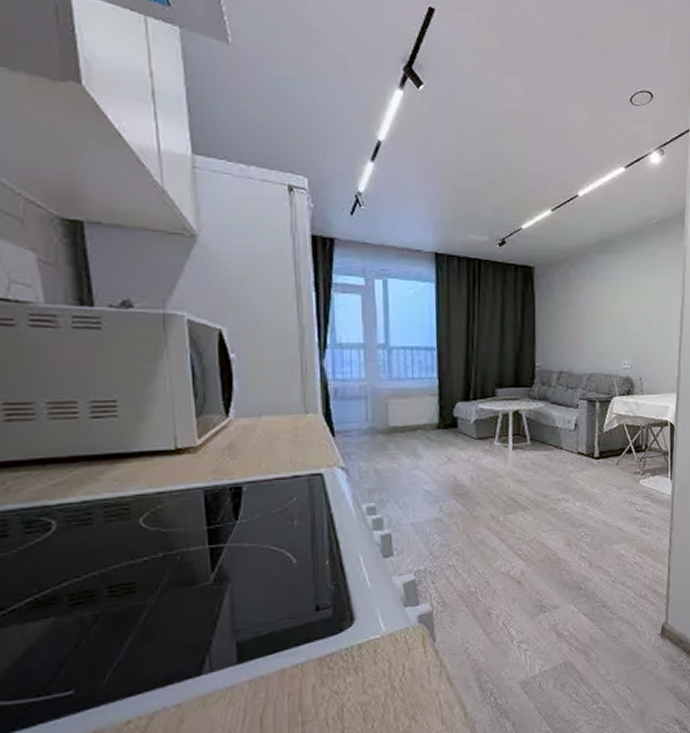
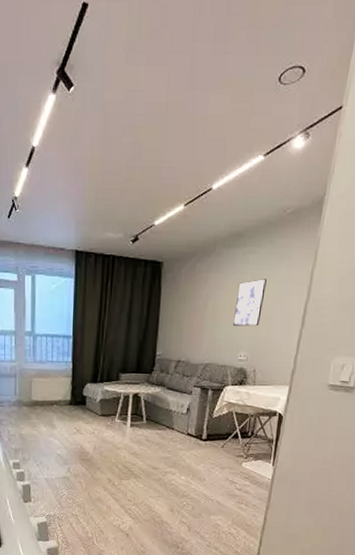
wall art: none [613,285,642,333] -> present [233,279,267,327]

